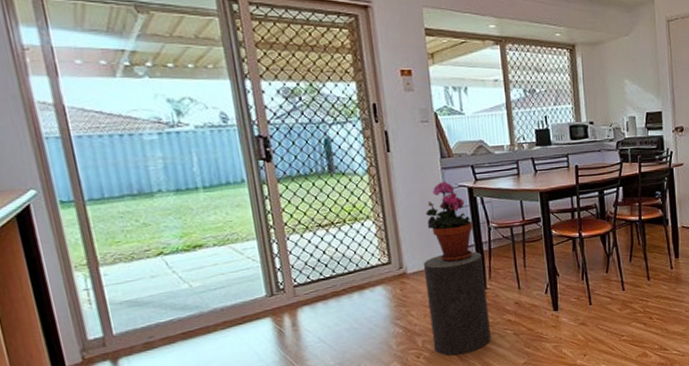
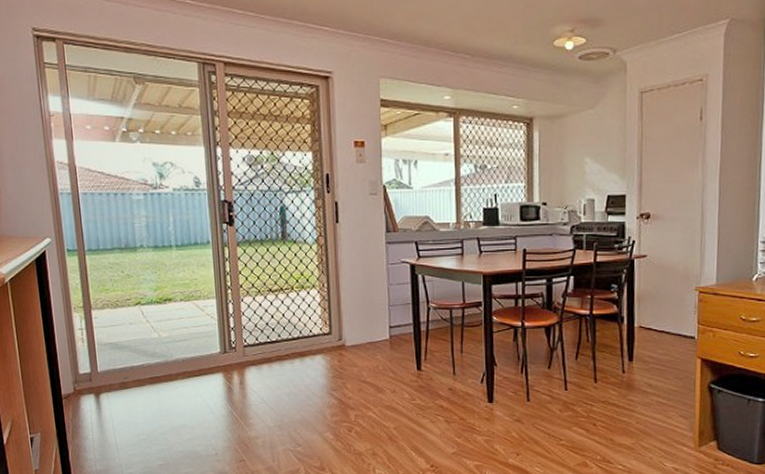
stool: present [423,251,491,356] -> none [361,330,422,434]
potted plant: present [425,182,473,263] -> none [367,257,413,339]

